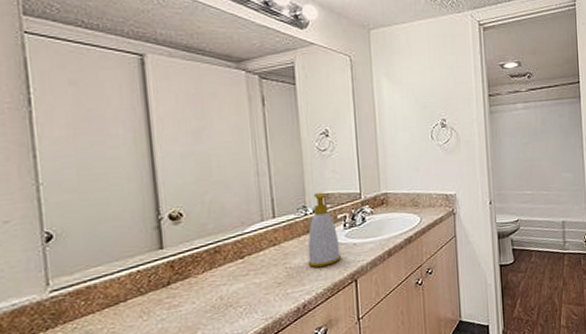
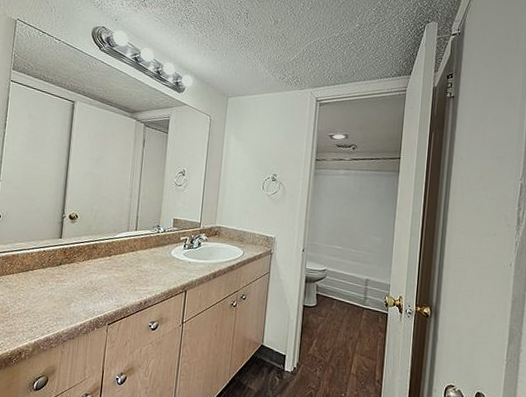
soap bottle: present [307,192,341,267] -> none [153,217,179,275]

